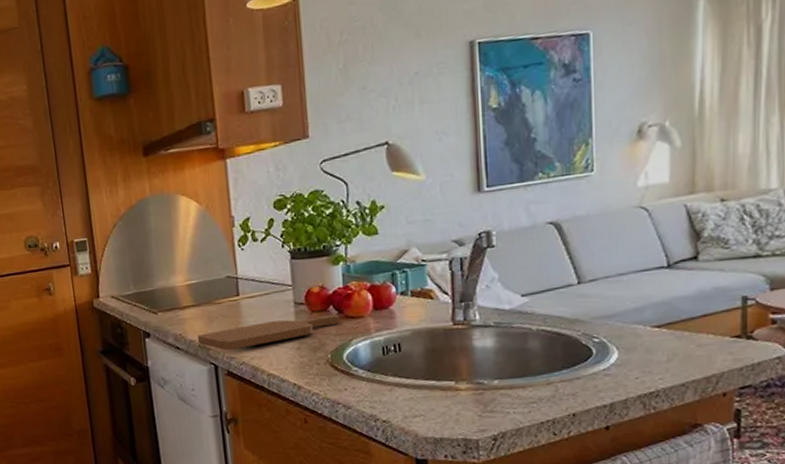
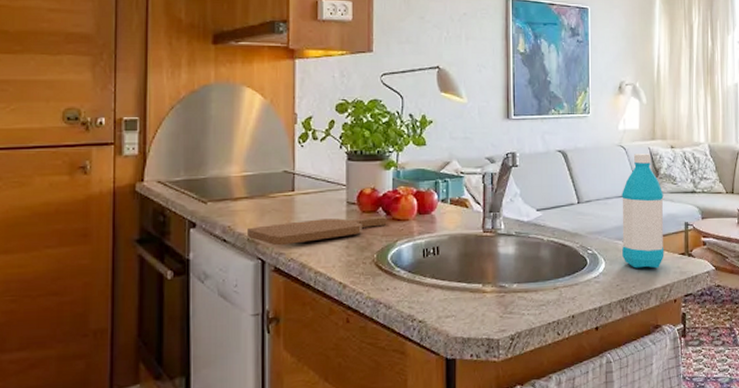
water bottle: none [642,212,708,357] -> present [622,154,664,269]

